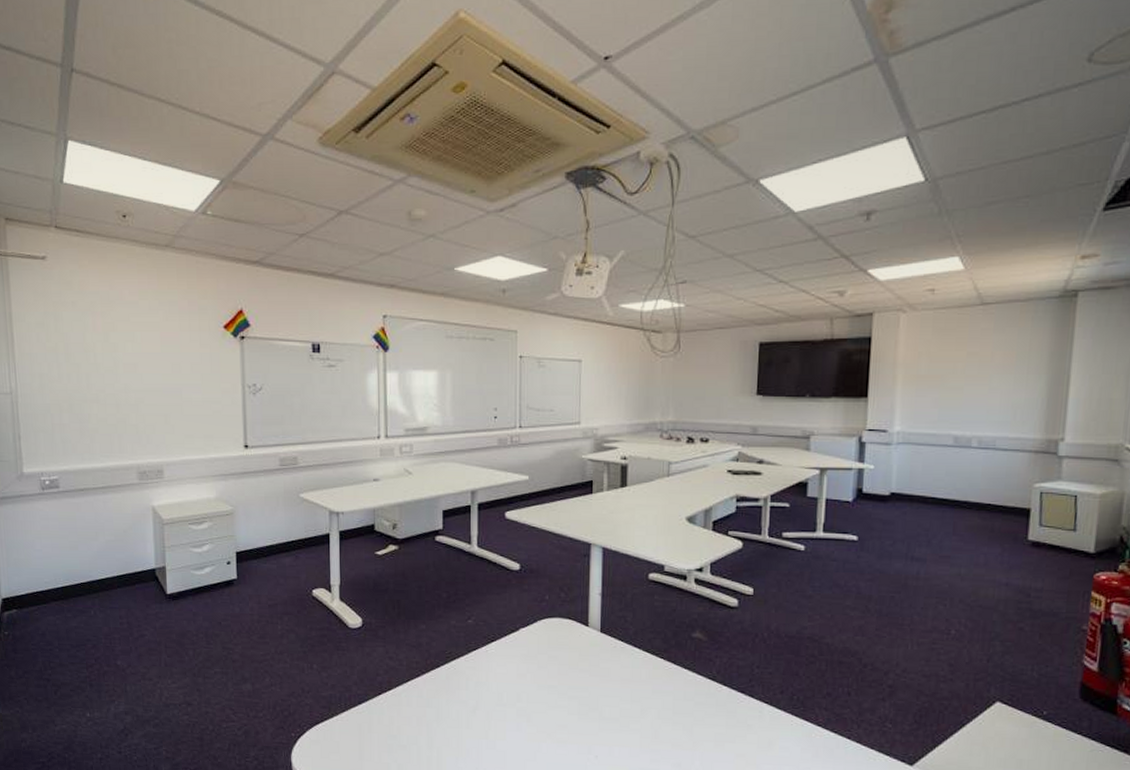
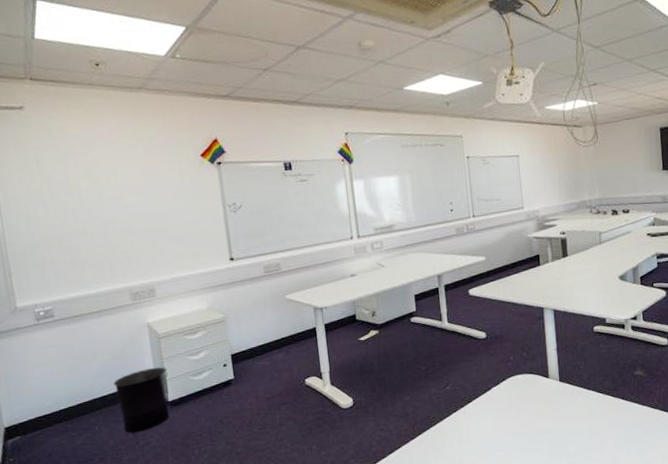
waste bin: none [113,555,167,622] -> present [113,367,169,433]

